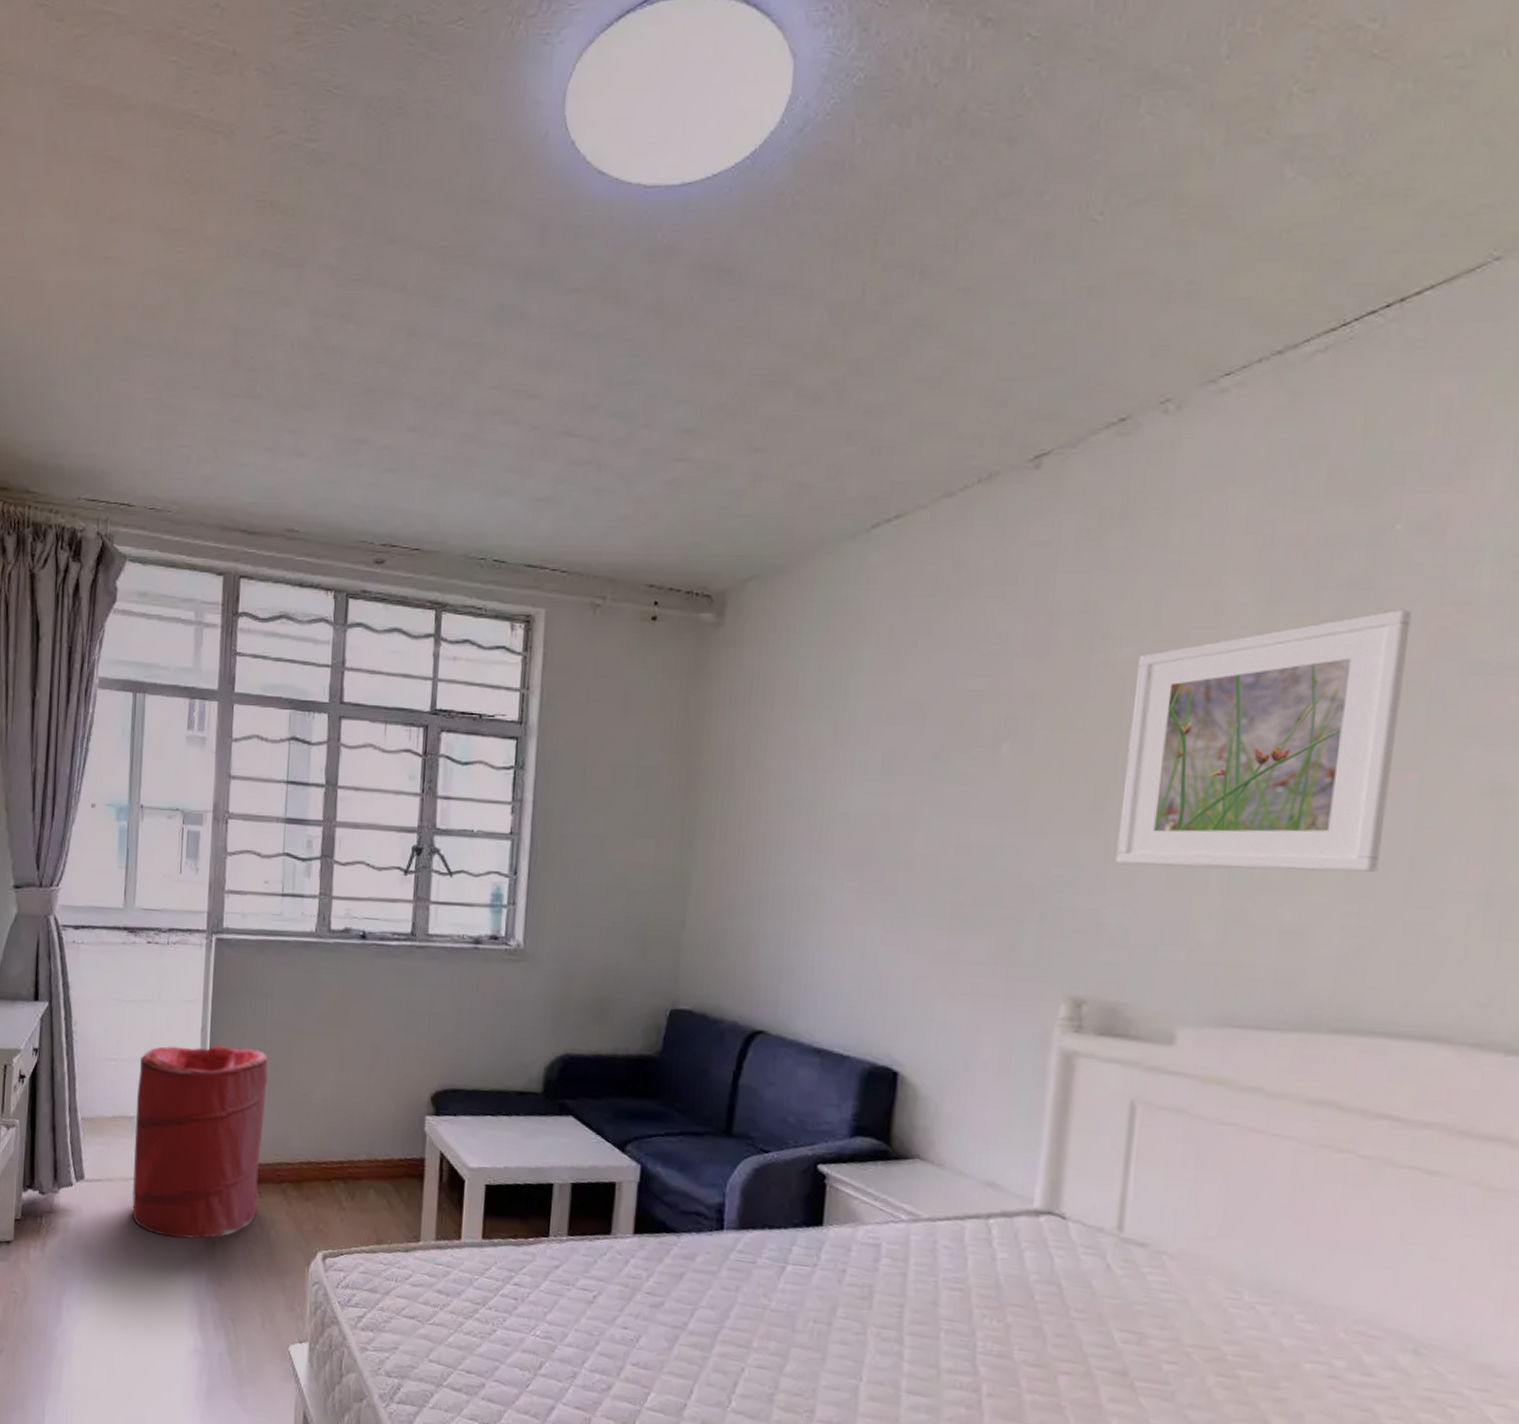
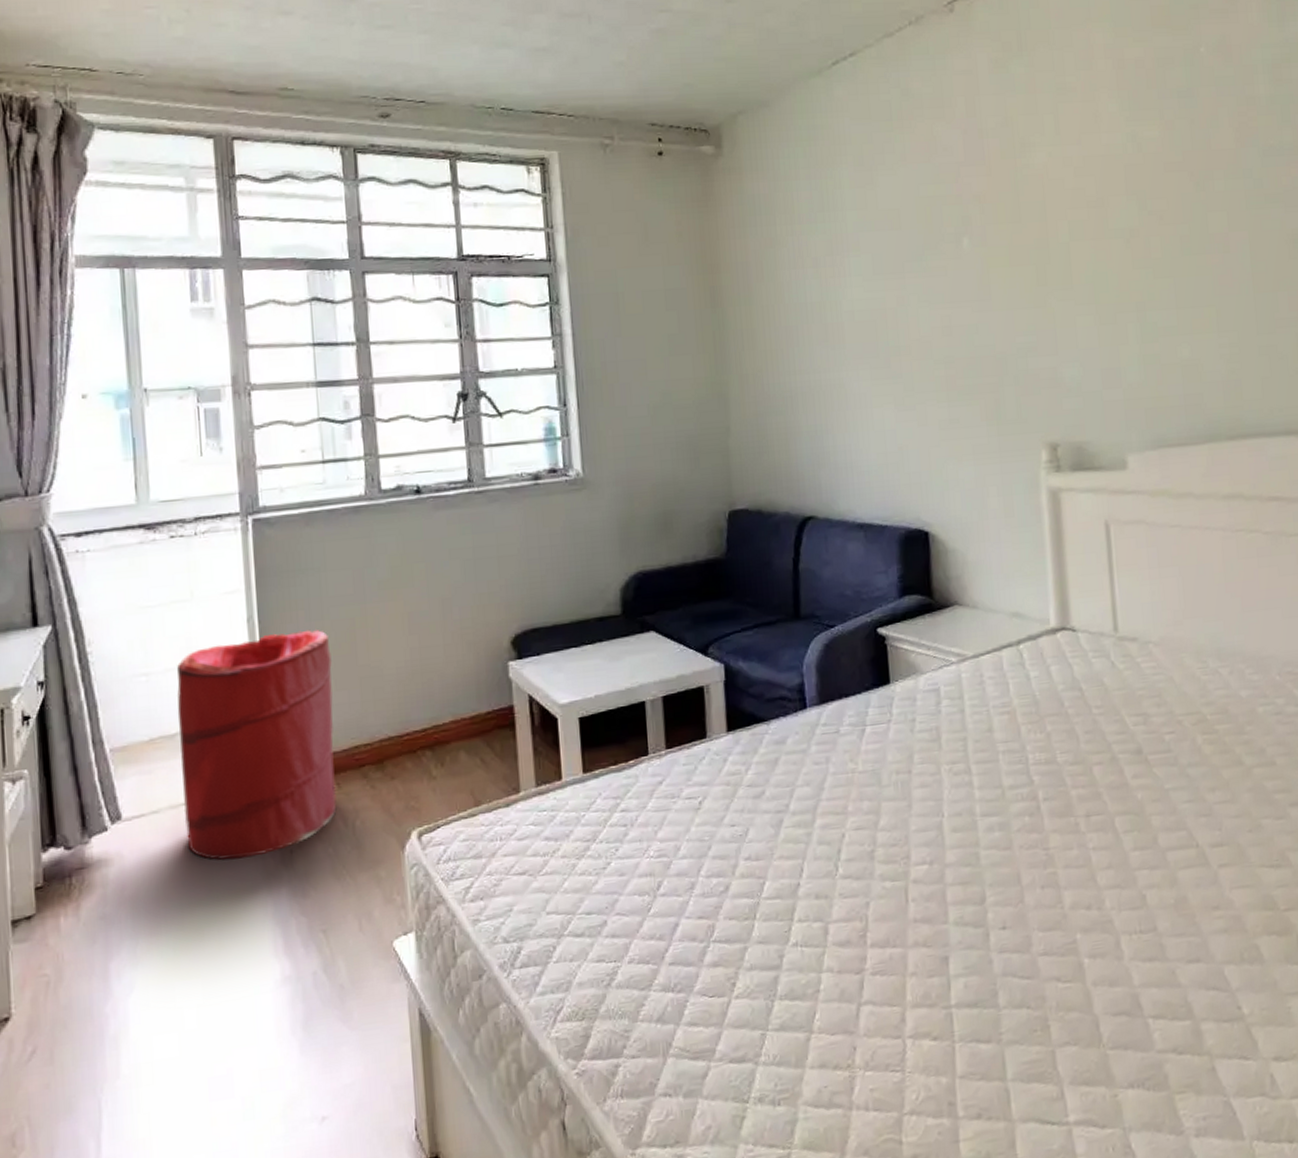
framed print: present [1116,610,1412,872] -> none [1050,111,1235,328]

